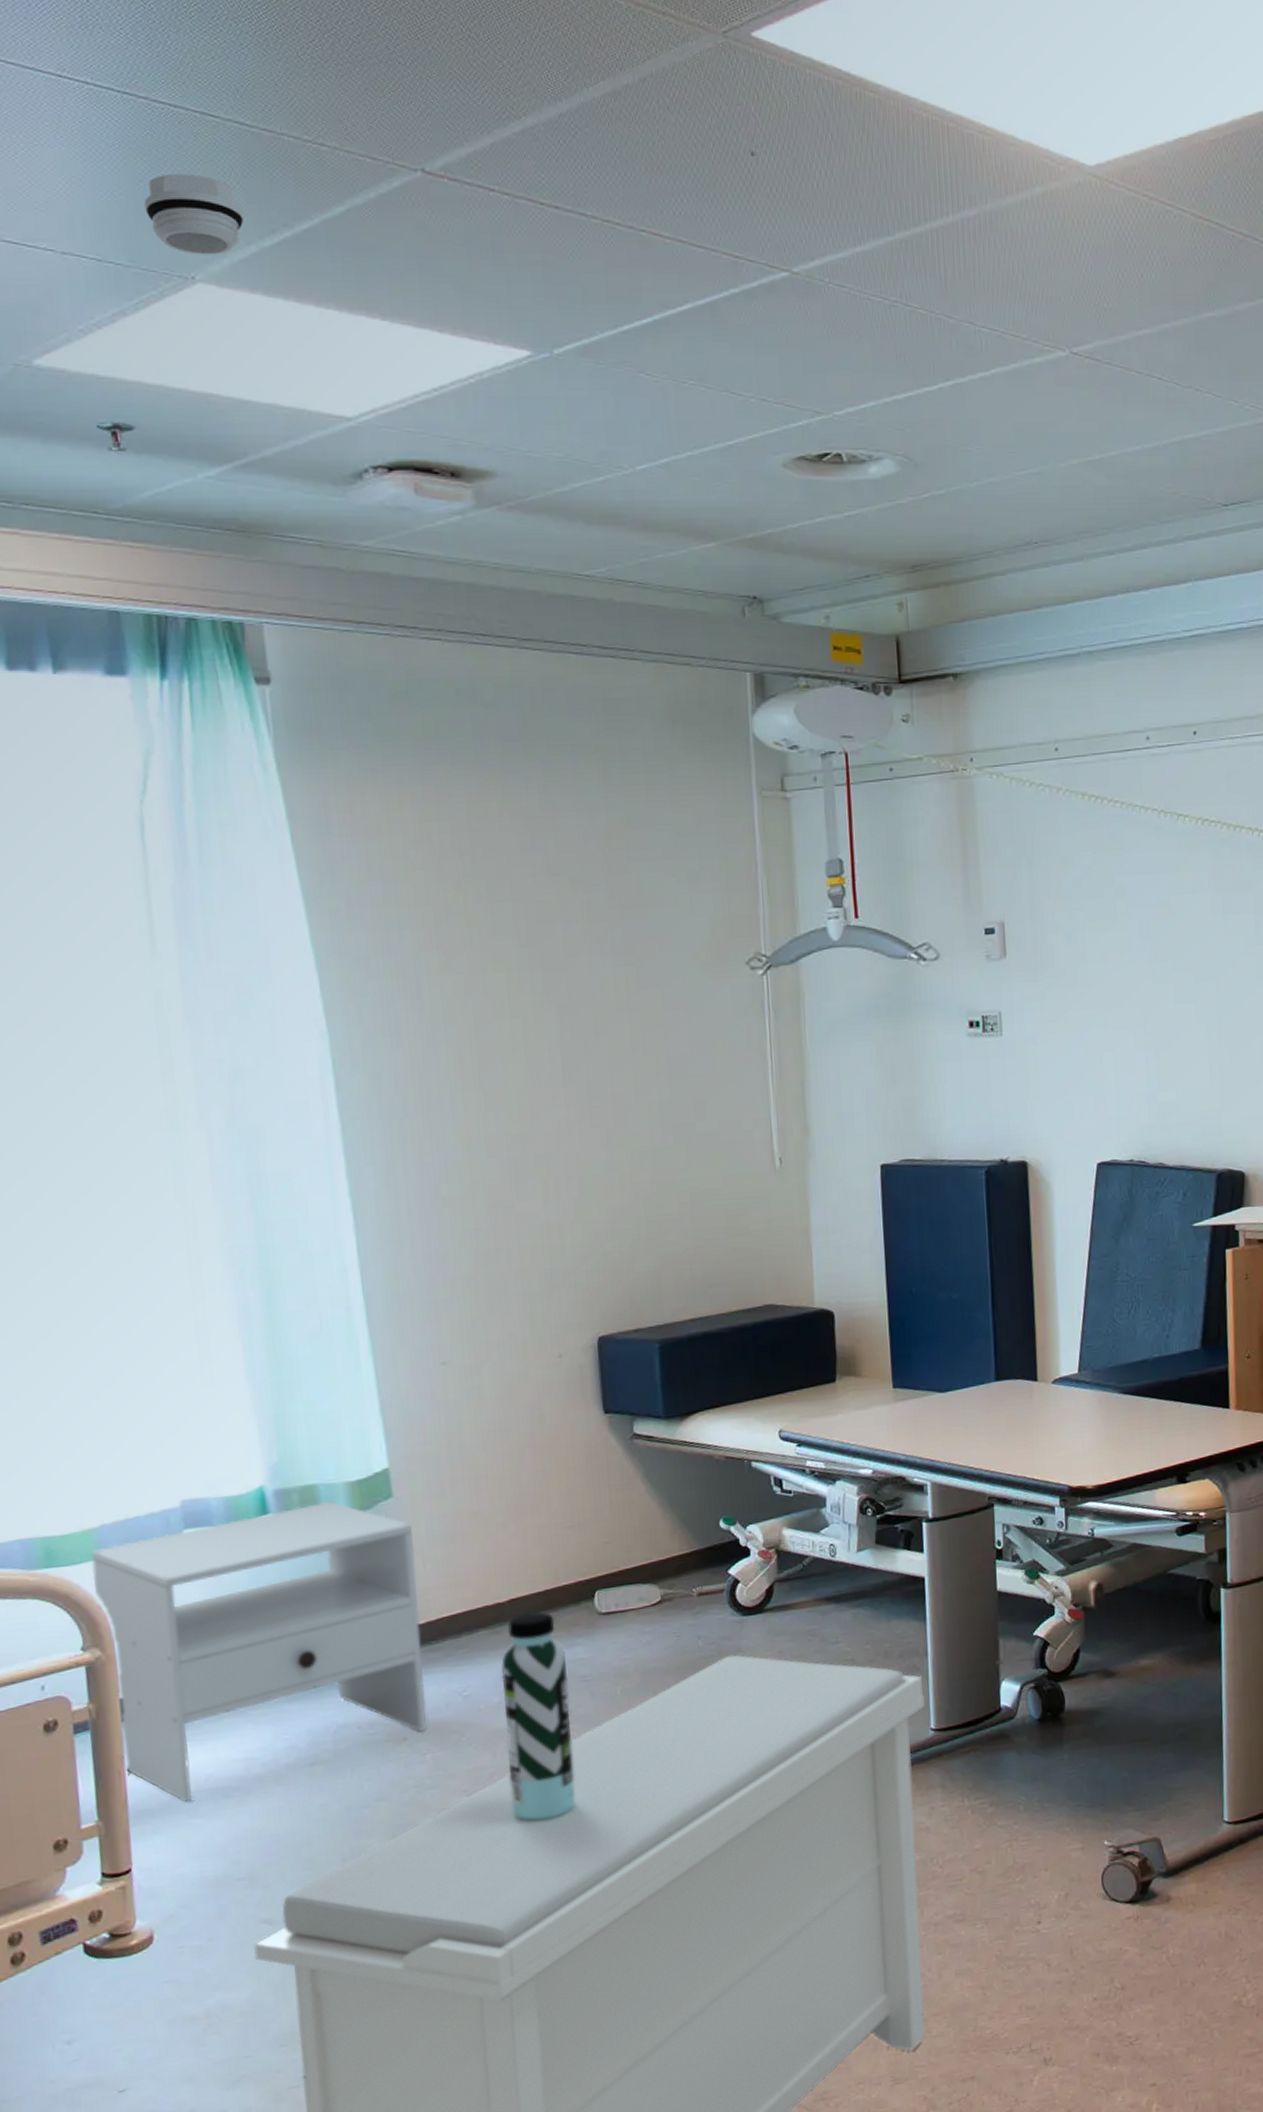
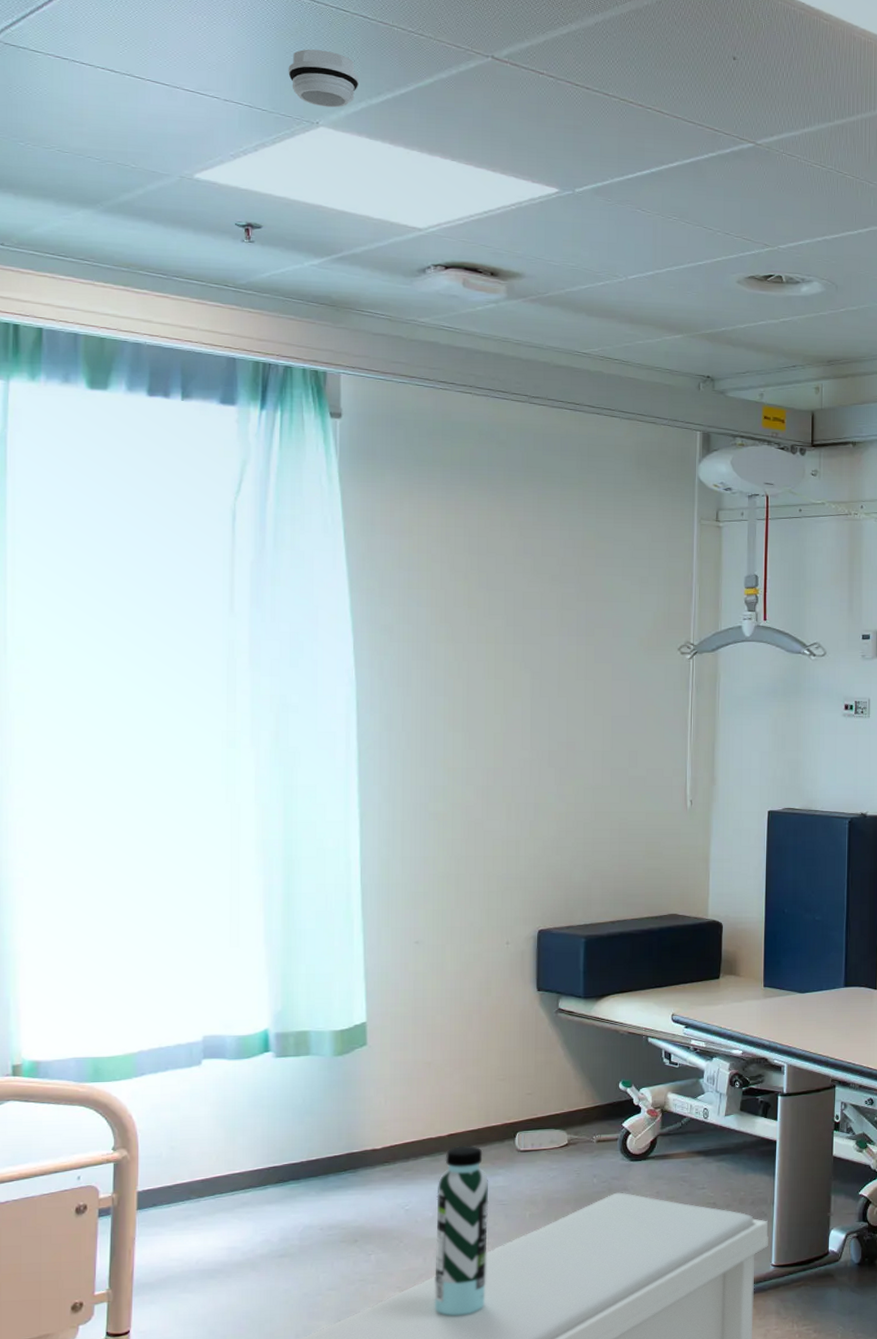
nightstand: present [91,1501,427,1803] -> none [128,1045,380,1280]

